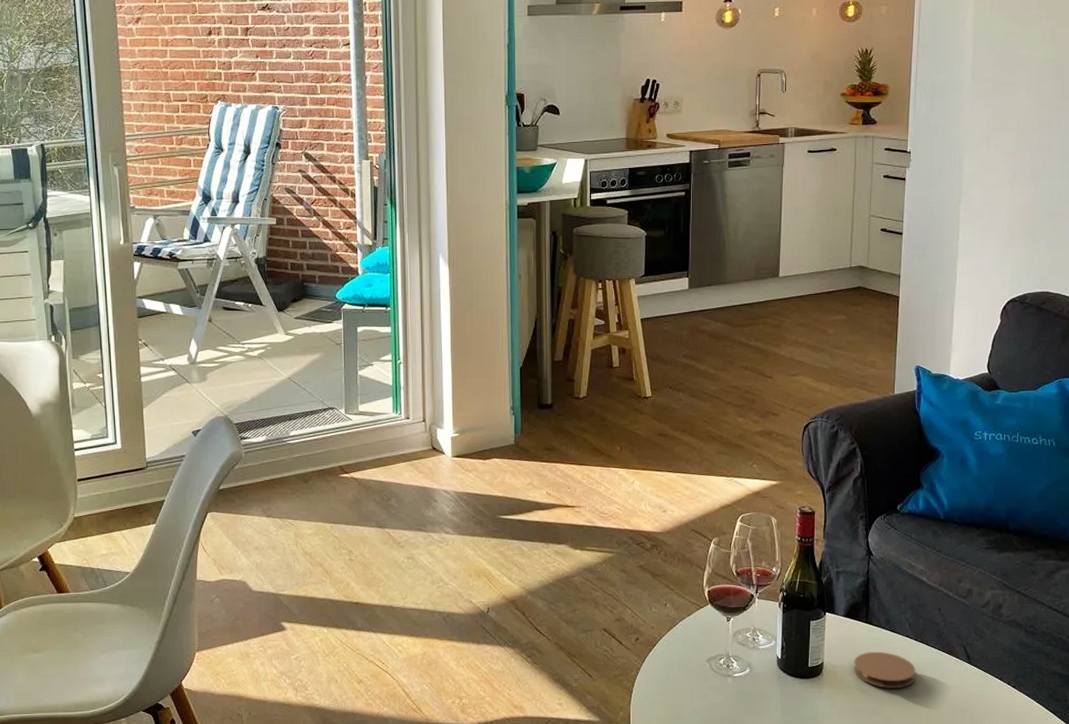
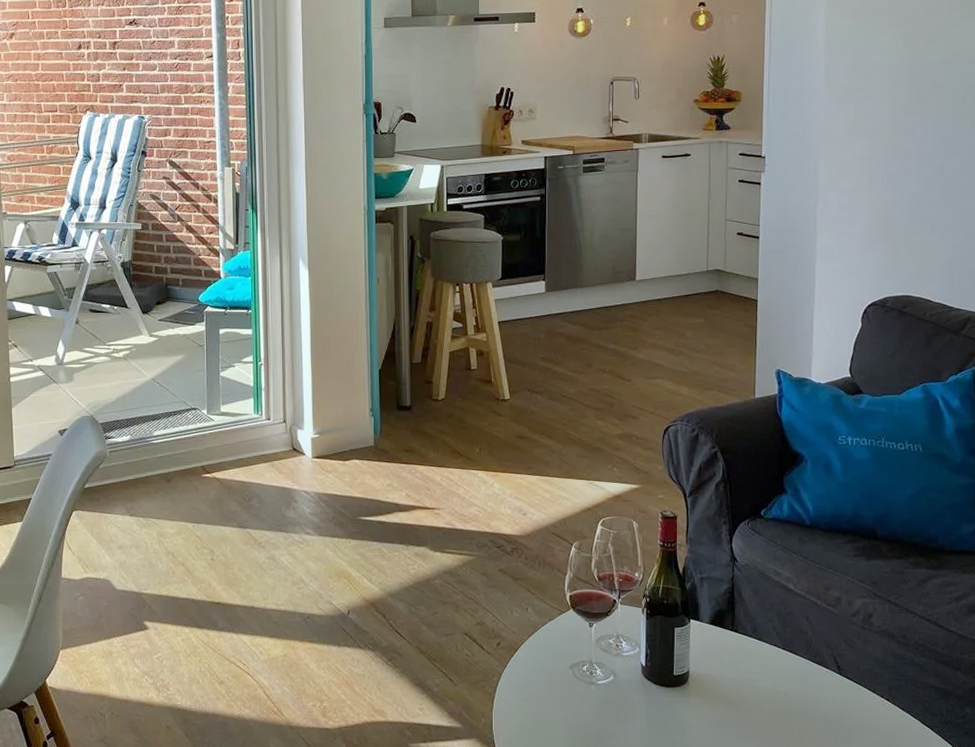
coaster: present [853,651,915,688] -> none [720,660,784,699]

